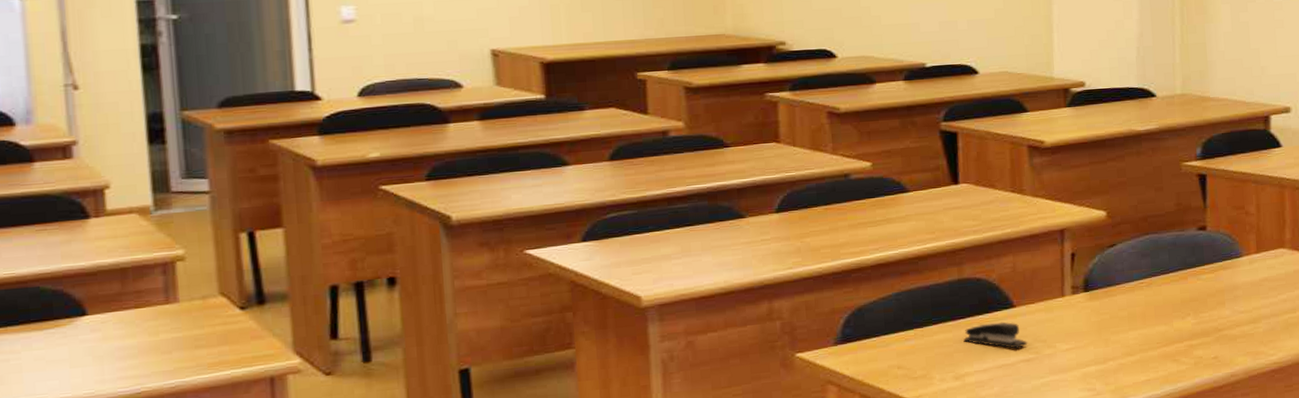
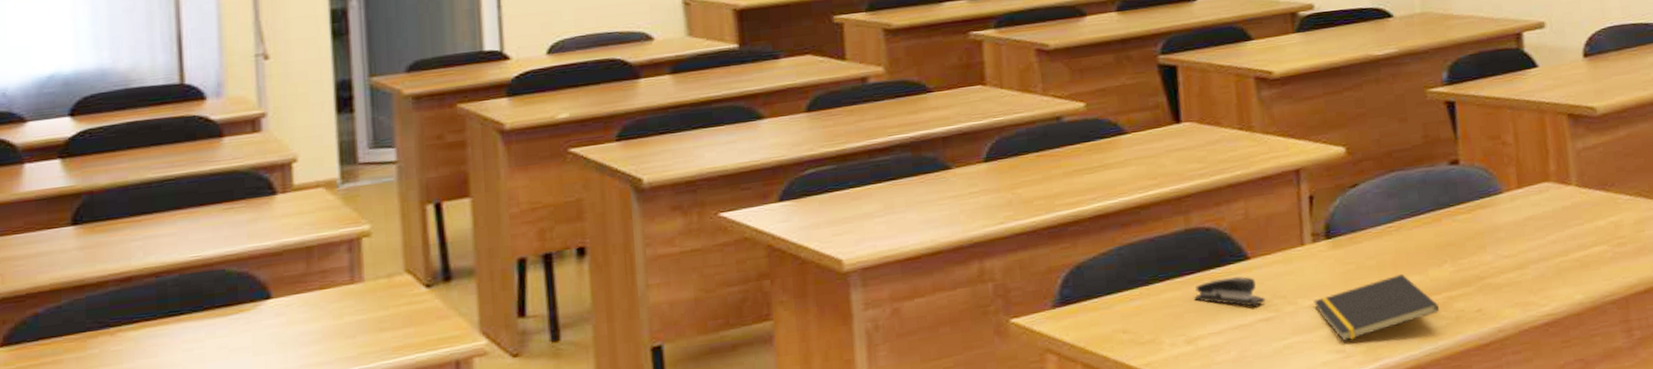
notepad: none [1070,324,1180,382] -> present [1313,273,1439,342]

